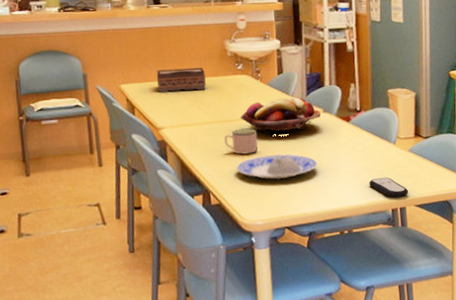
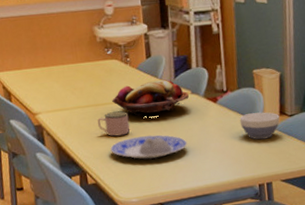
tissue box: present [157,67,206,93] -> none [30,53,78,79]
remote control: present [369,177,409,199] -> none [236,154,275,175]
bowl: none [373,133,415,162] -> present [239,112,280,140]

